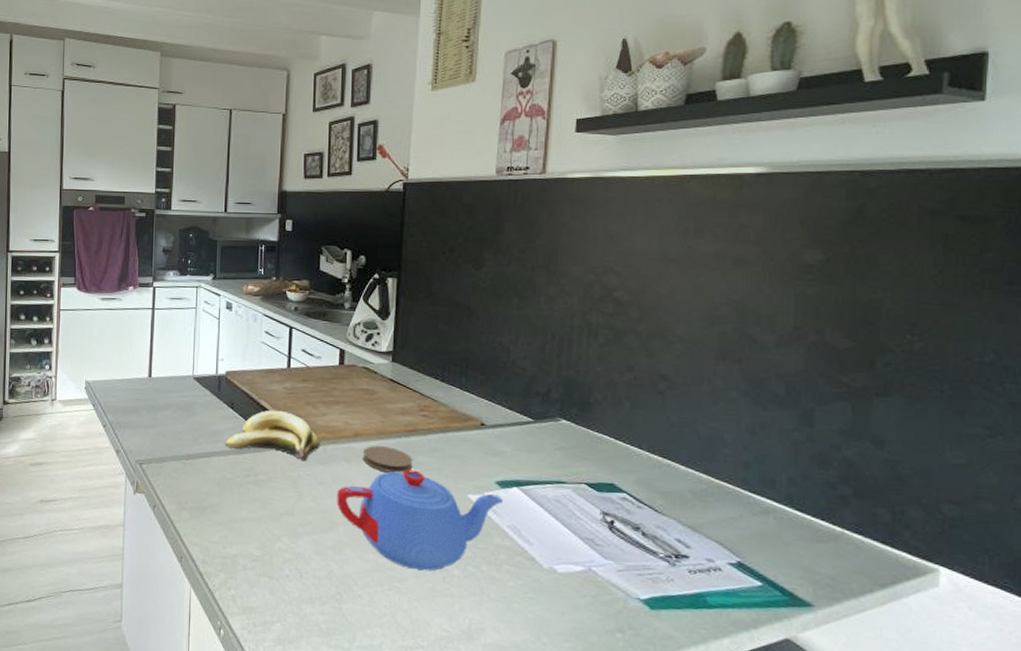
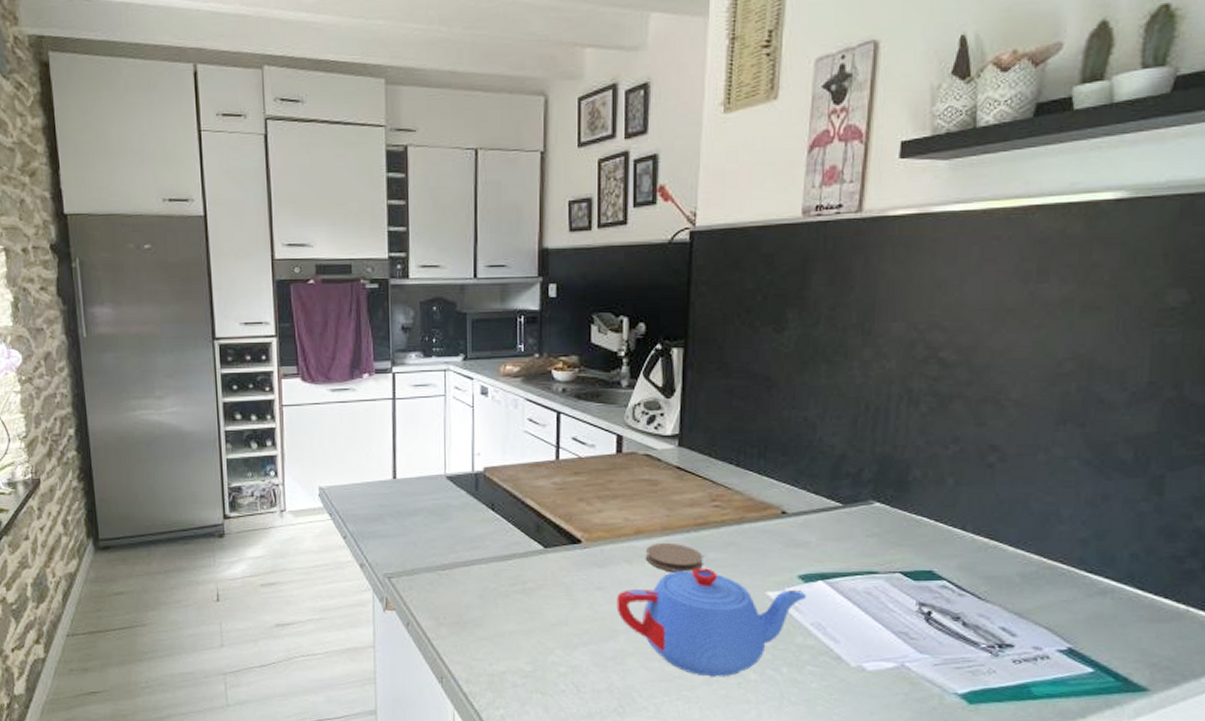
banana: present [225,410,320,462] -> none [486,509,596,565]

